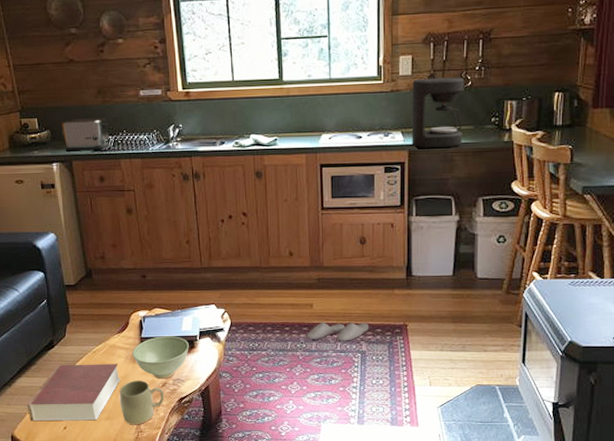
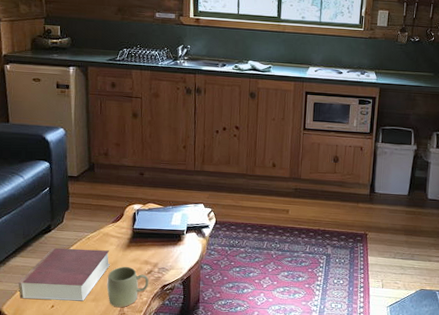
toaster: present [61,118,110,152] -> none [81,30,126,60]
bowl: present [132,336,189,379] -> none [124,228,176,267]
slippers: present [306,322,370,341] -> none [281,226,336,245]
coffee maker: present [411,77,464,149] -> none [383,30,429,90]

